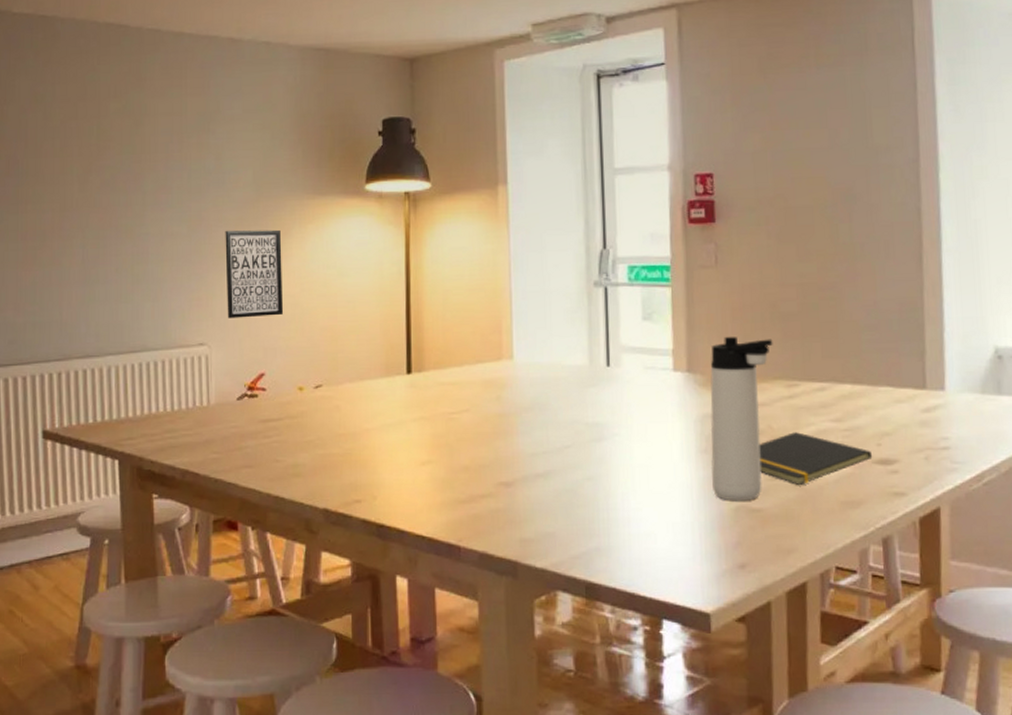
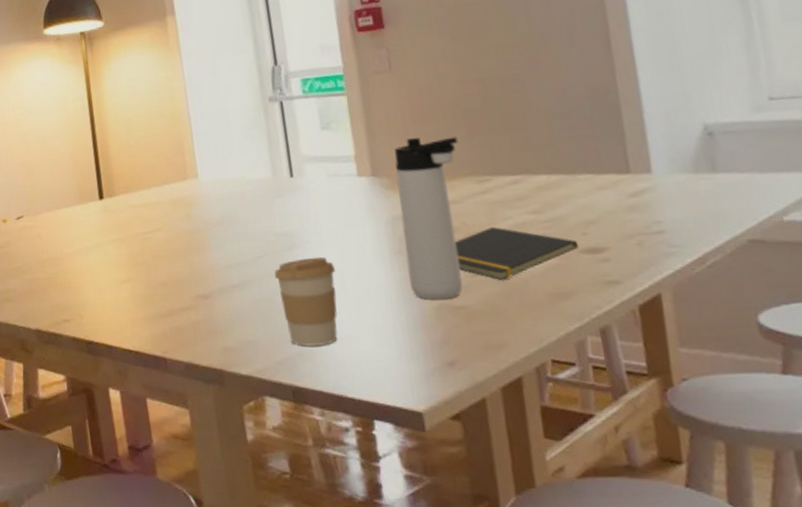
coffee cup: none [580,450,642,543] -> present [274,256,338,347]

